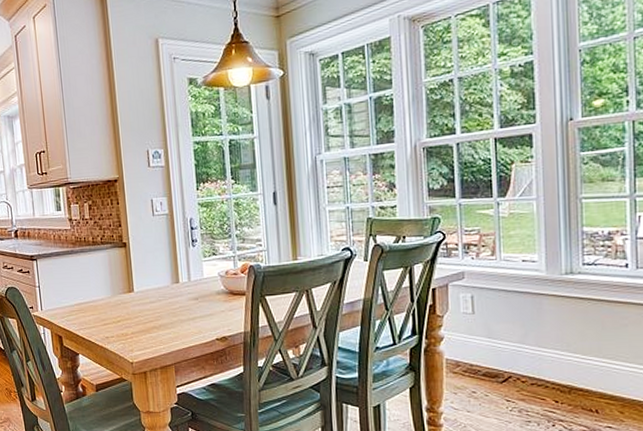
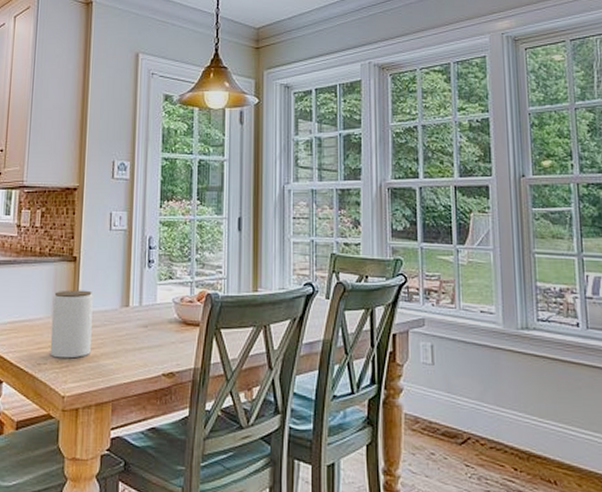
jar: none [110,271,150,331] -> present [49,290,93,359]

